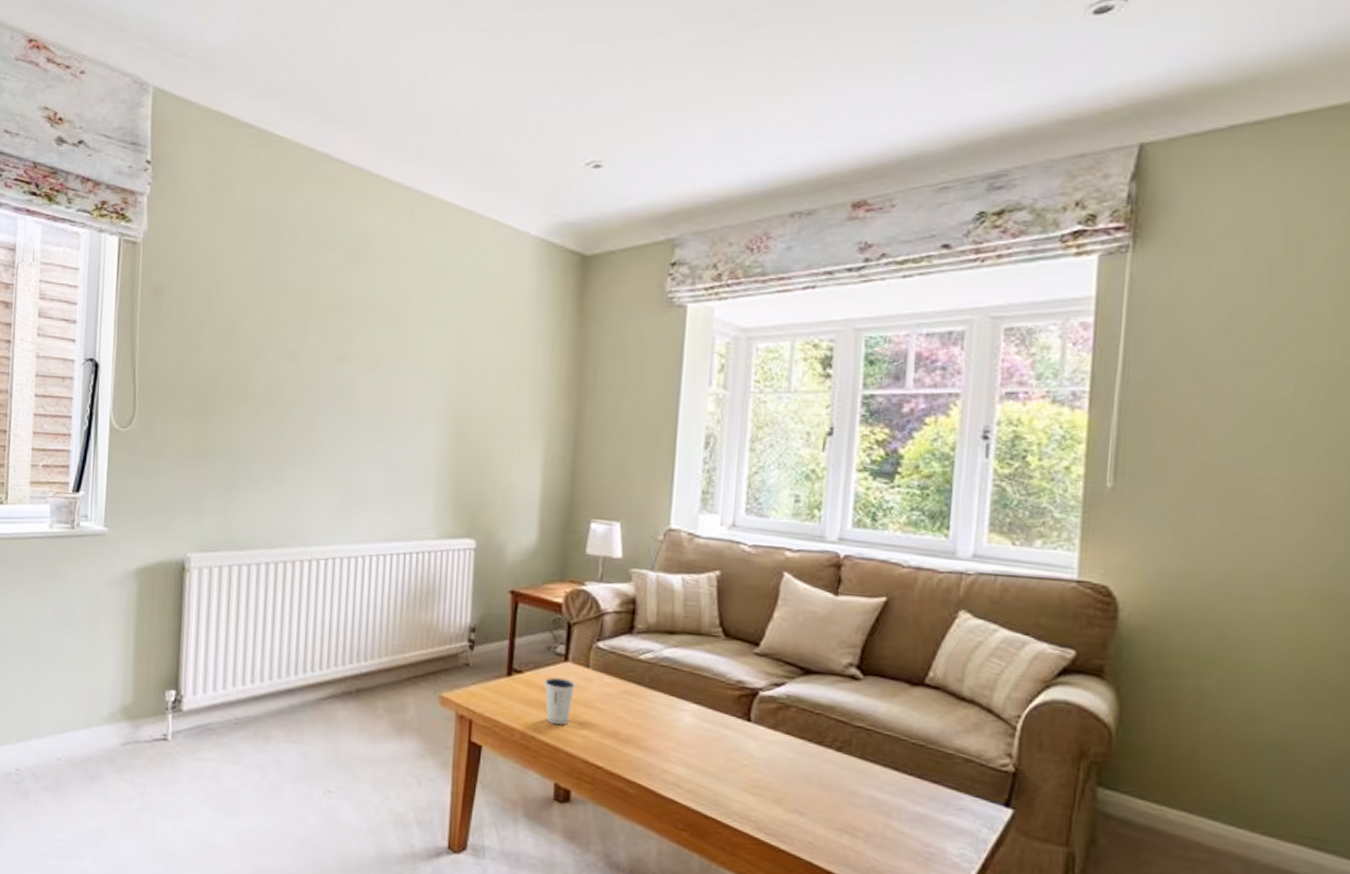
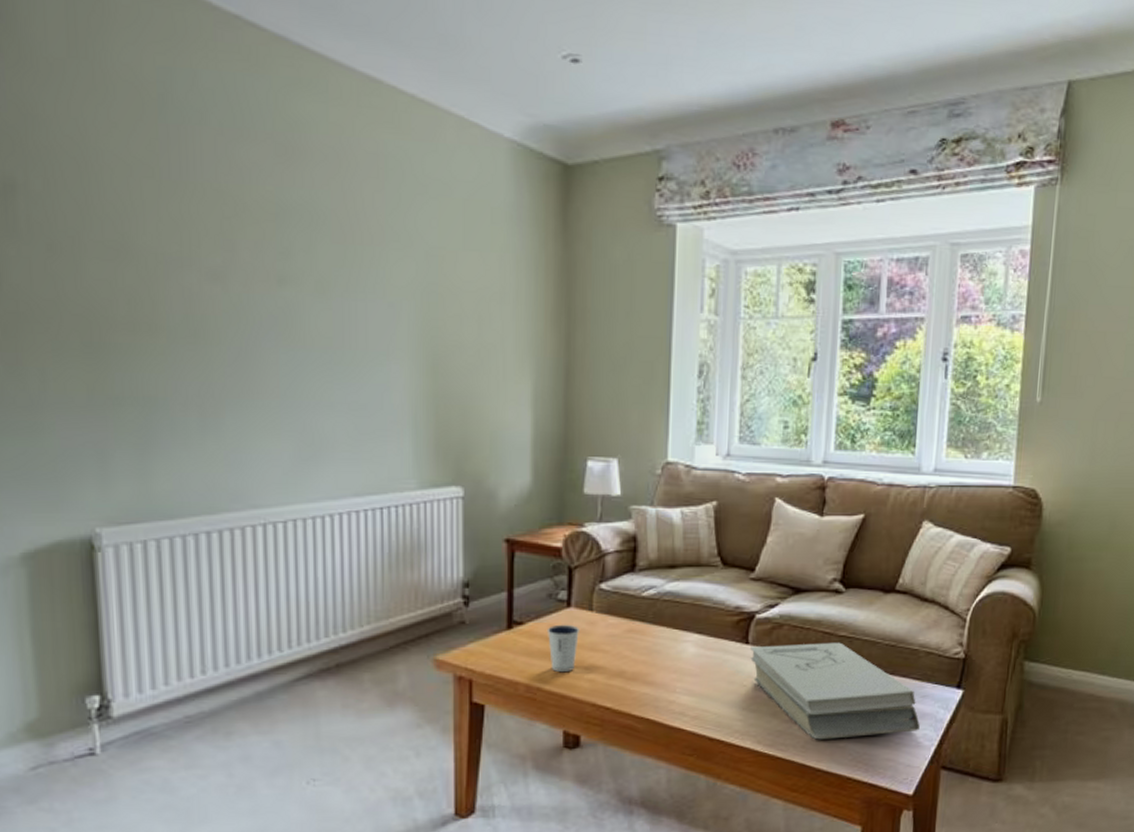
book: none [752,725,956,849] -> present [750,642,920,740]

